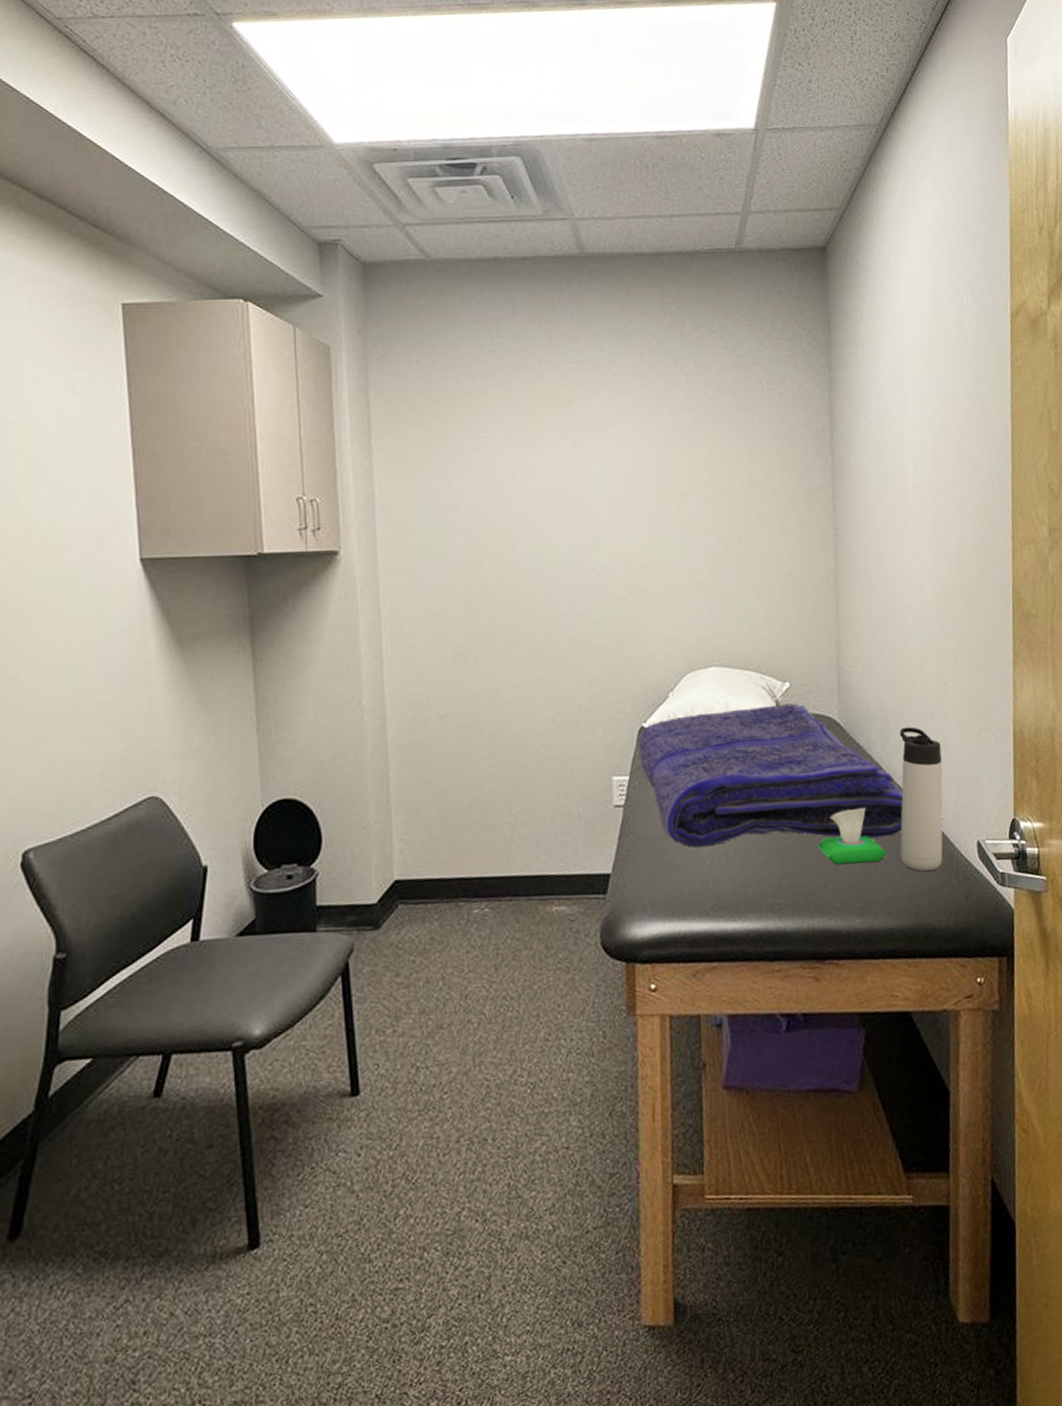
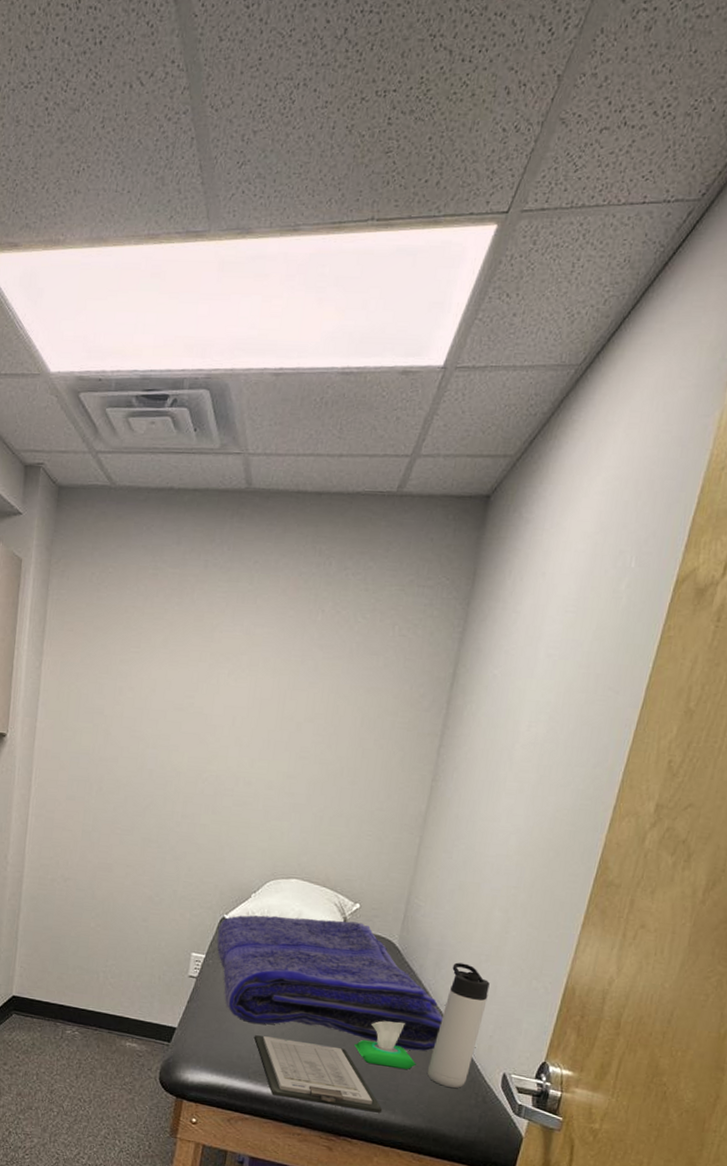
clipboard: none [705,853,863,930] -> present [254,1035,382,1113]

